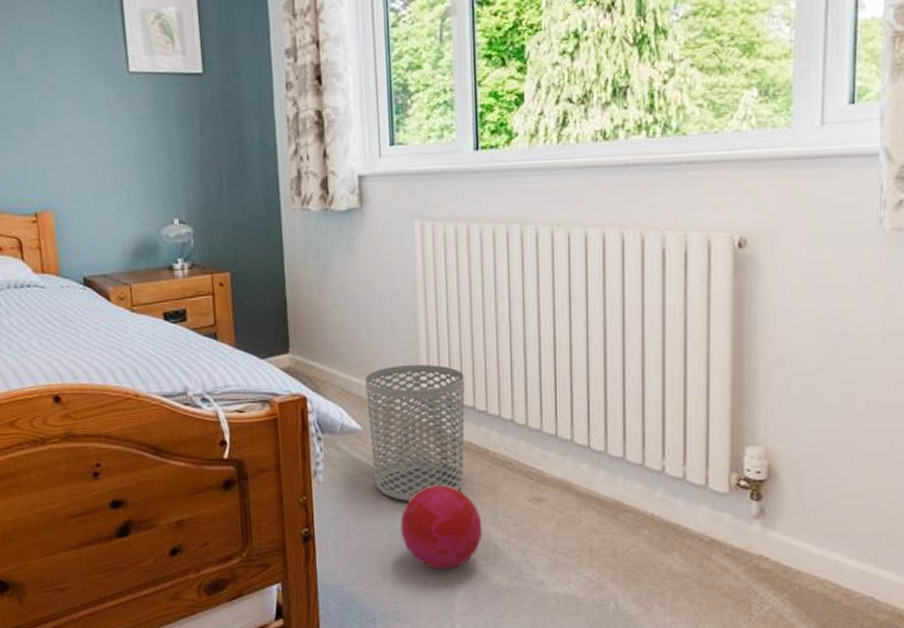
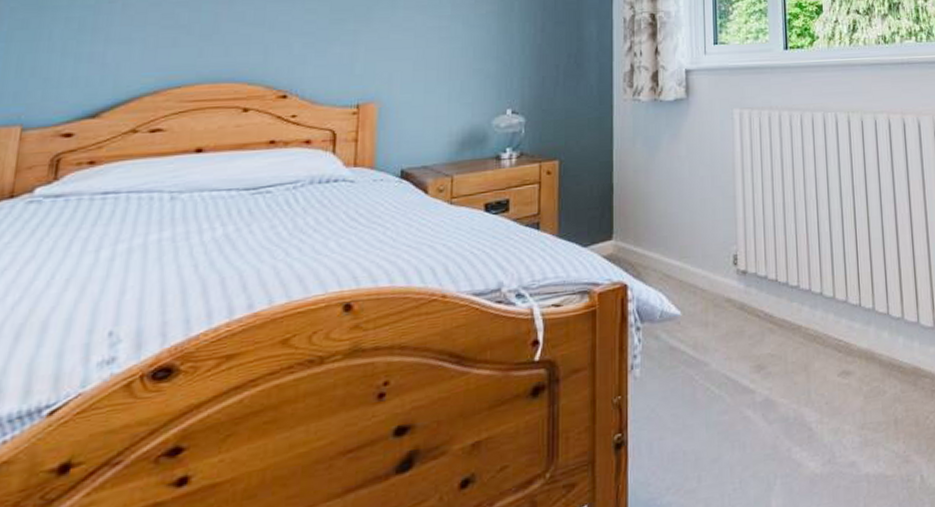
waste bin: present [365,364,465,501] -> none [686,243,779,389]
ball: present [400,485,483,570] -> none [717,367,797,464]

